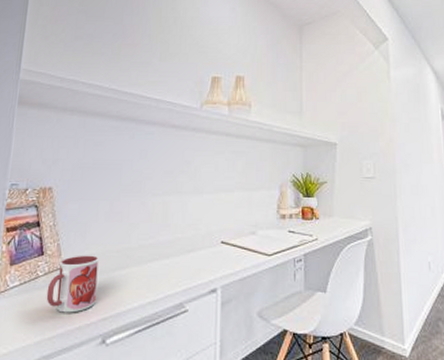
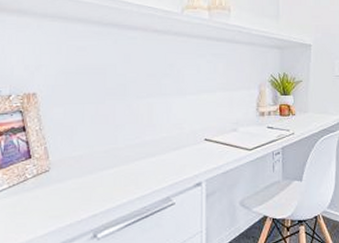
mug: present [46,255,99,313] -> none [36,156,87,212]

